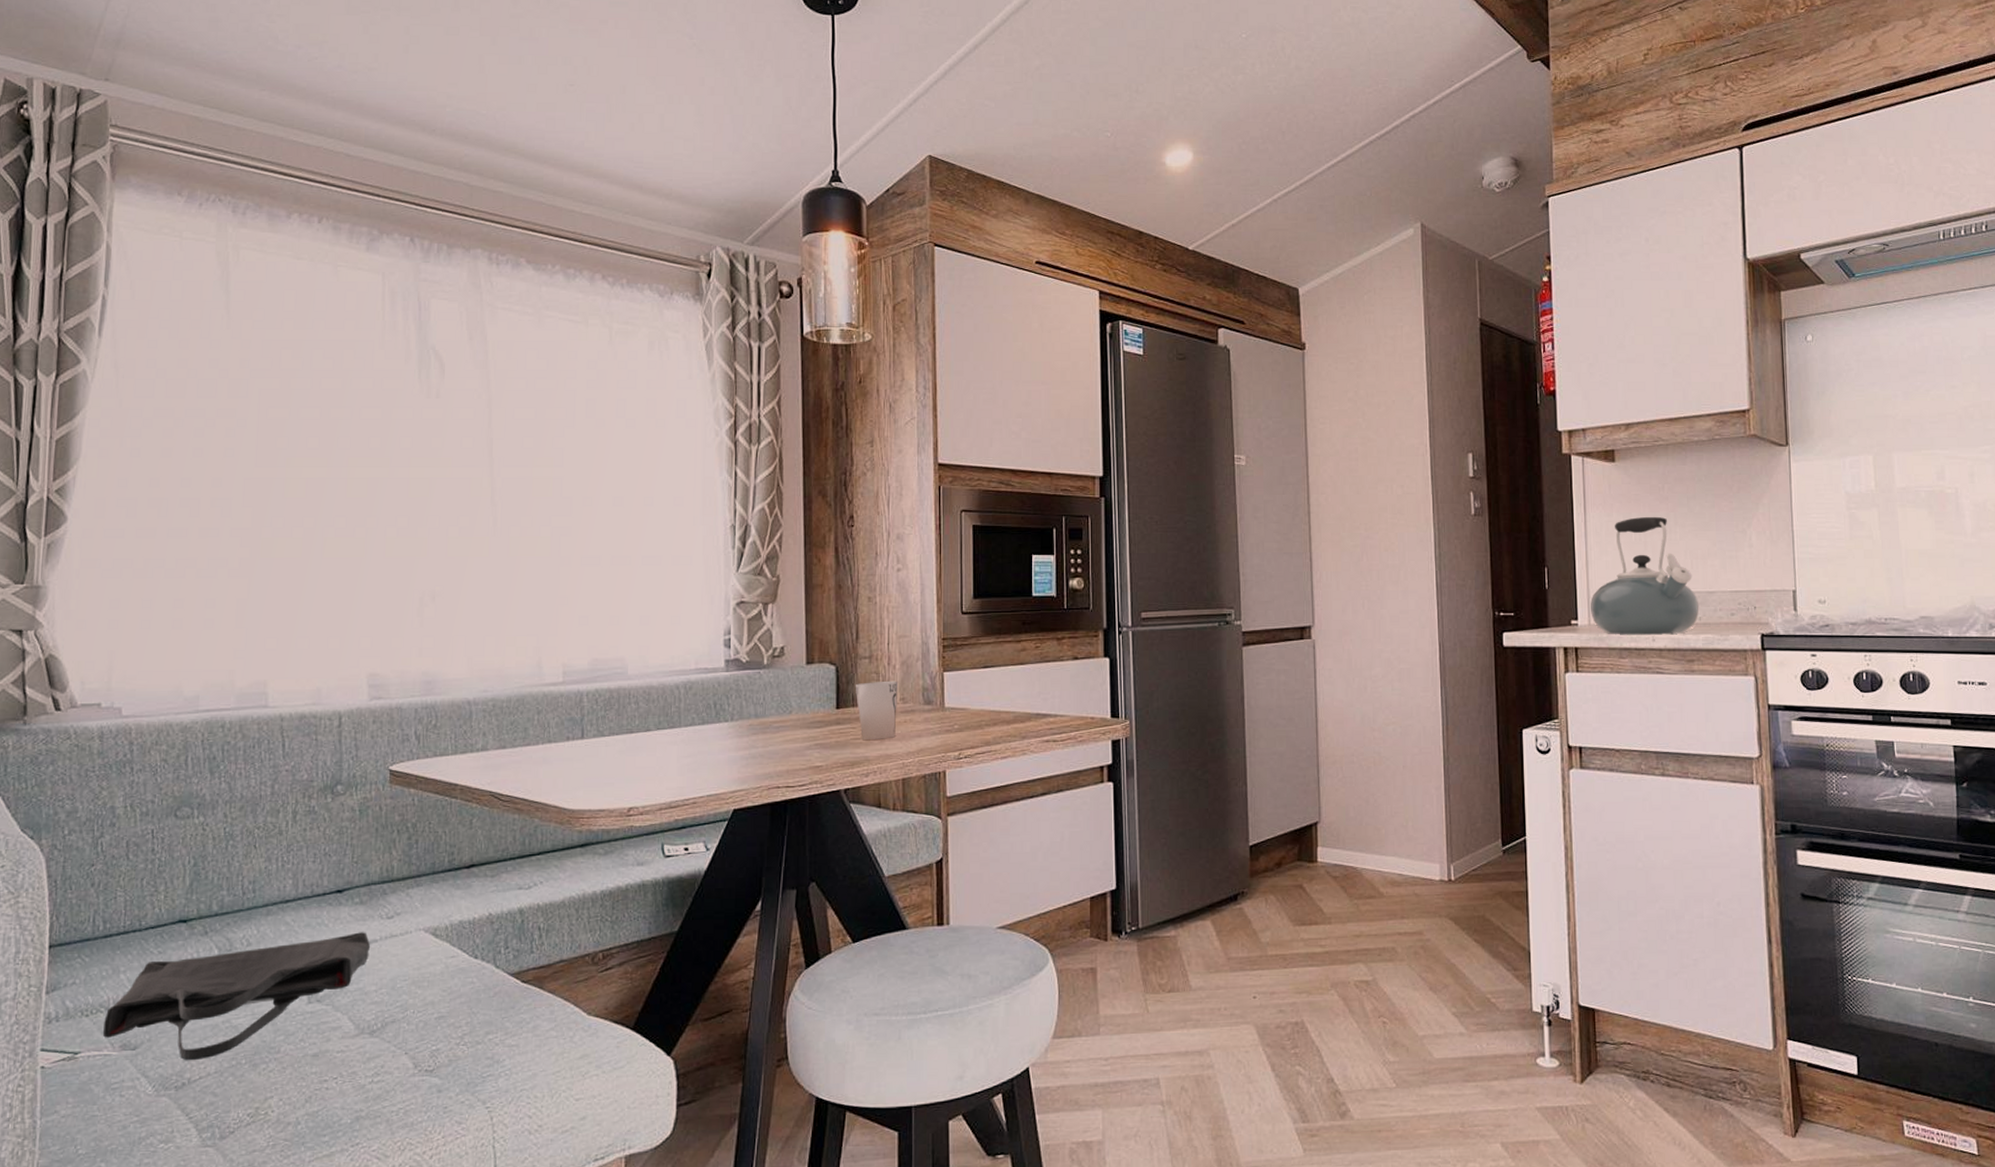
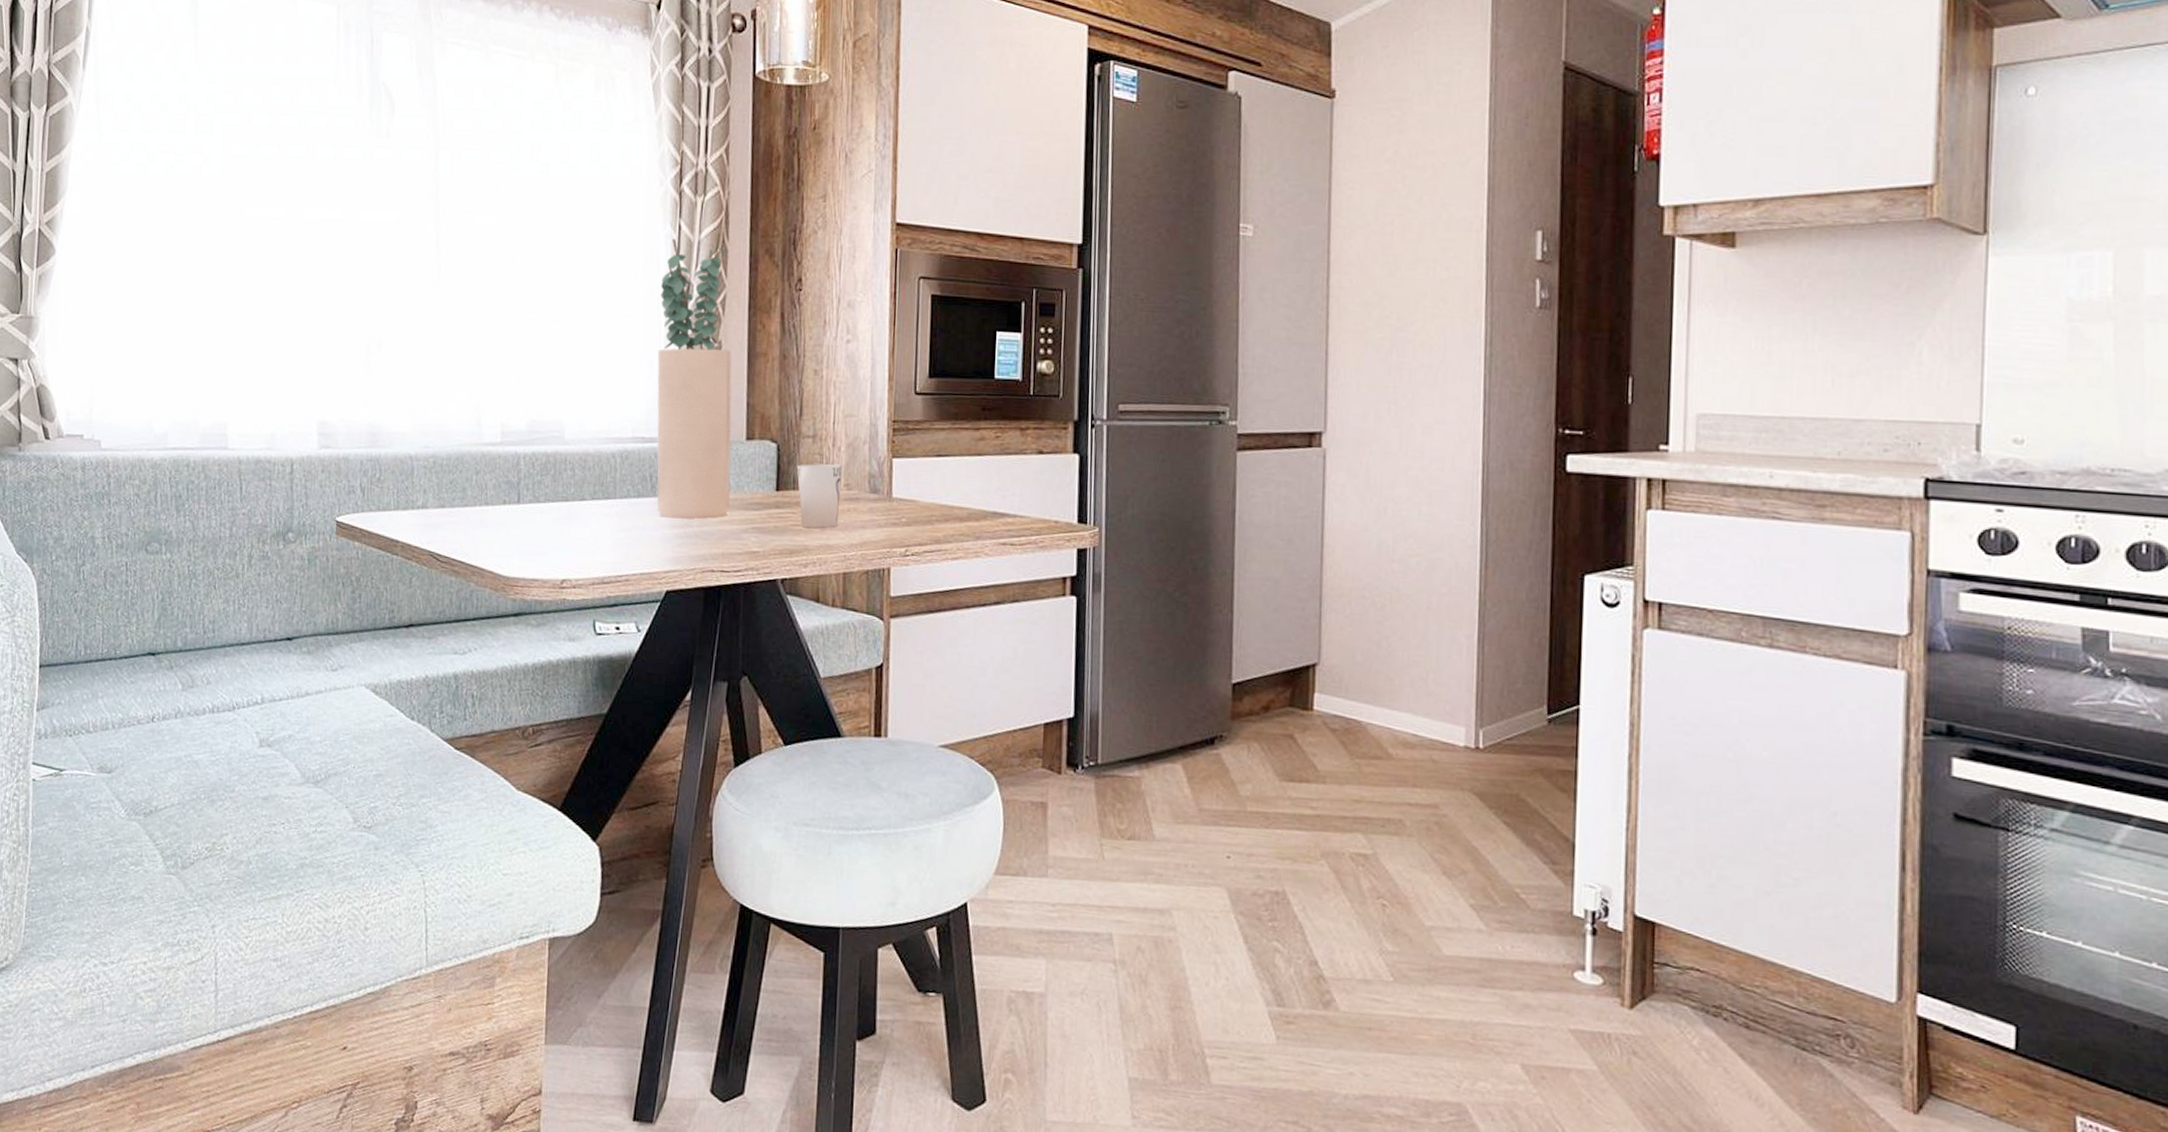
tote bag: present [103,932,371,1061] -> none [84,681,317,791]
vase: none [718,478,793,741] -> present [656,233,732,519]
kettle: present [1591,516,1700,634] -> none [1687,319,1839,471]

